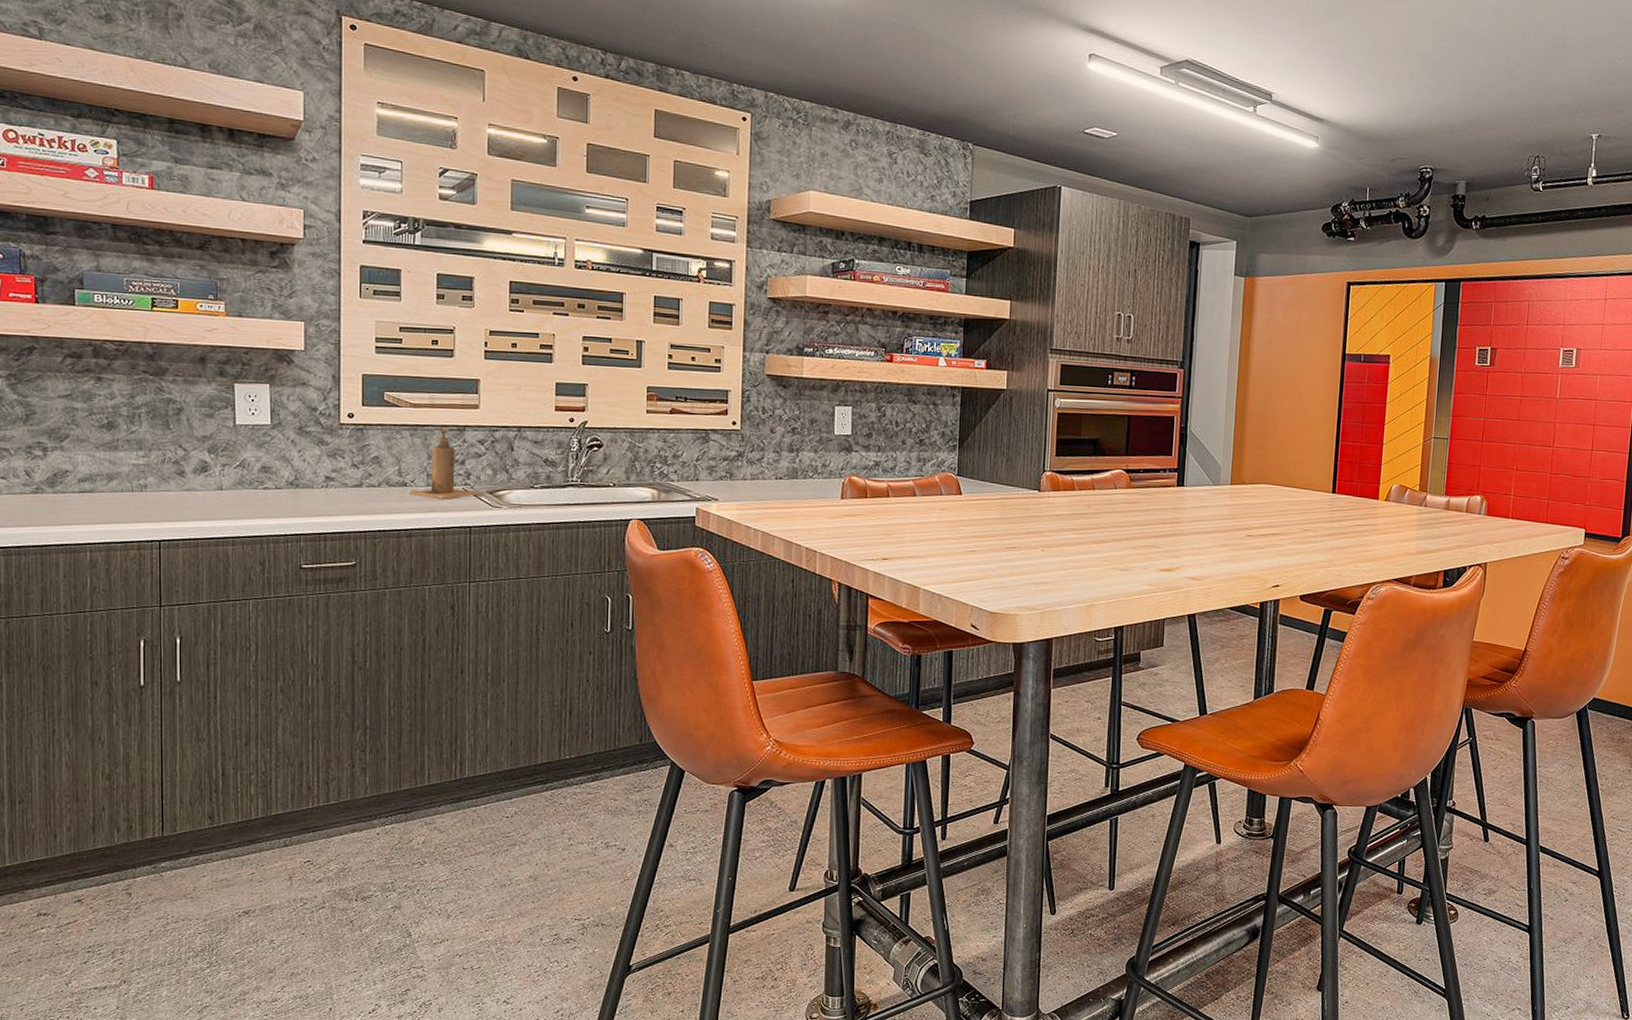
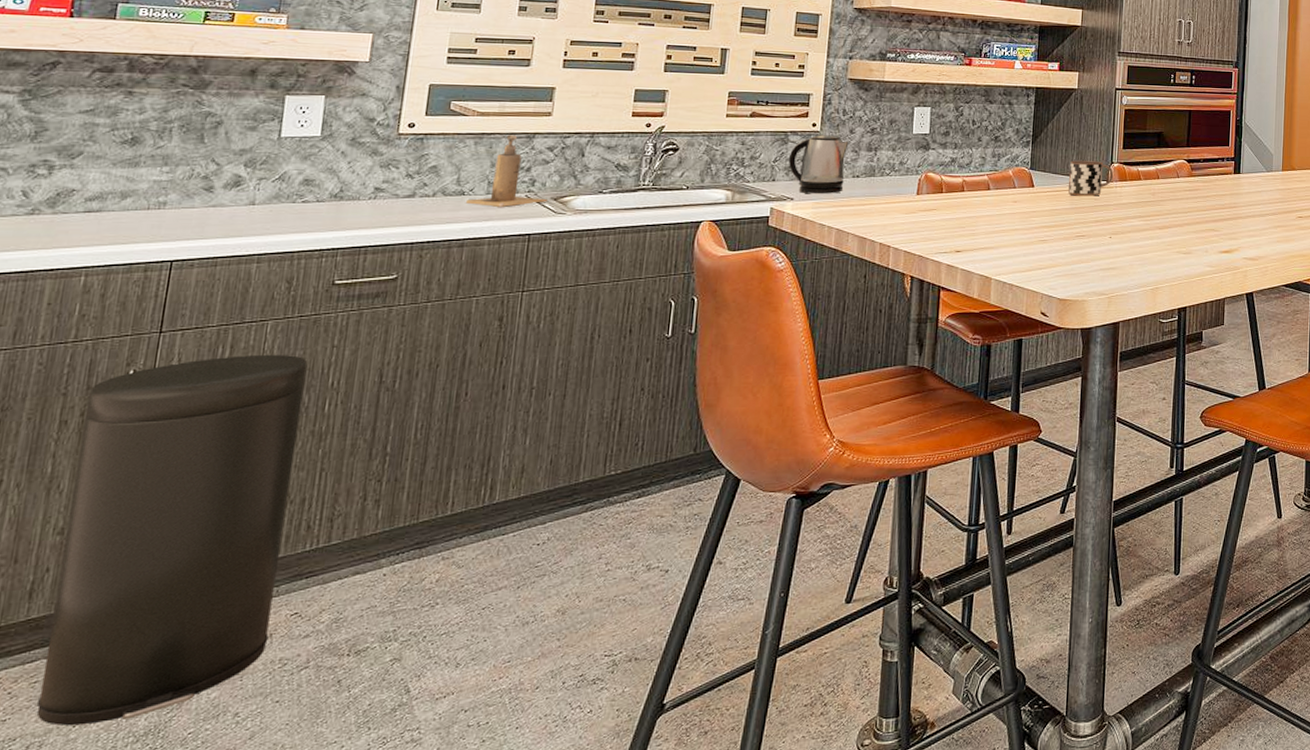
pedal bin: none [110,631,289,938] -> present [36,355,308,725]
kettle: none [711,434,770,496] -> present [789,135,849,195]
cup: none [998,467,1046,506] -> present [1068,160,1114,196]

